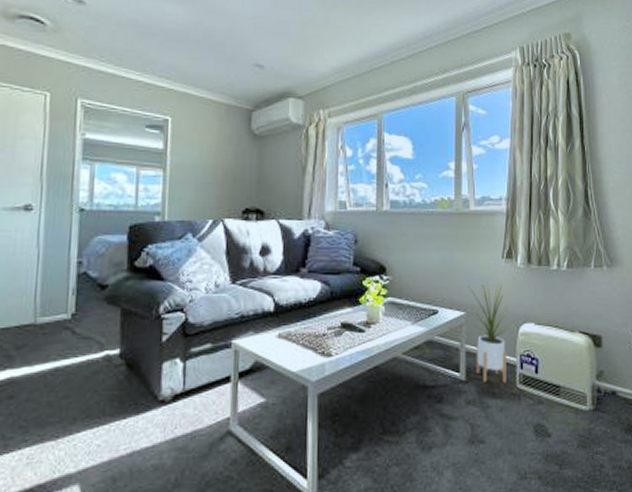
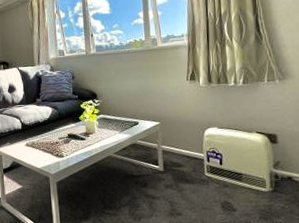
house plant: present [466,280,518,383] -> none [160,98,204,173]

